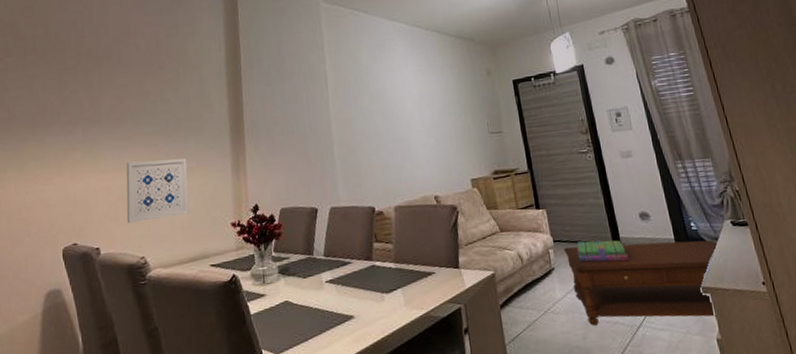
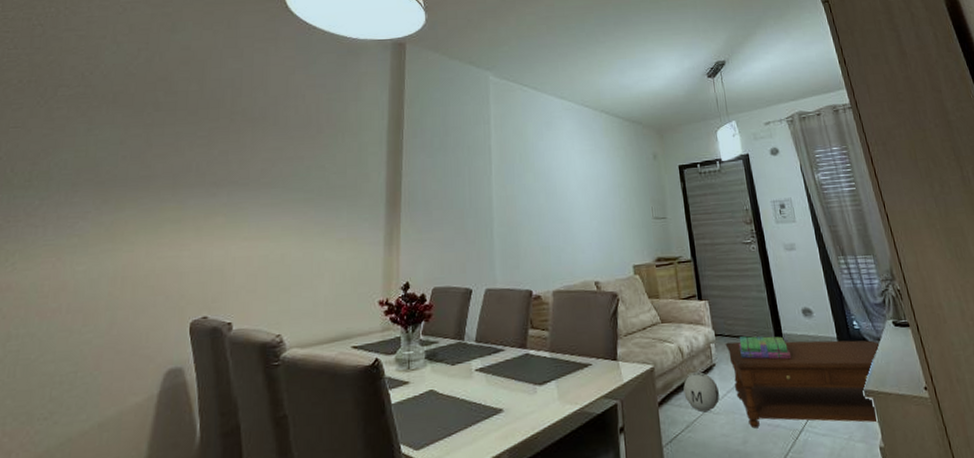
wall art: present [126,158,189,223] -> none [265,228,337,297]
ball: none [523,276,559,313] -> present [683,372,720,412]

